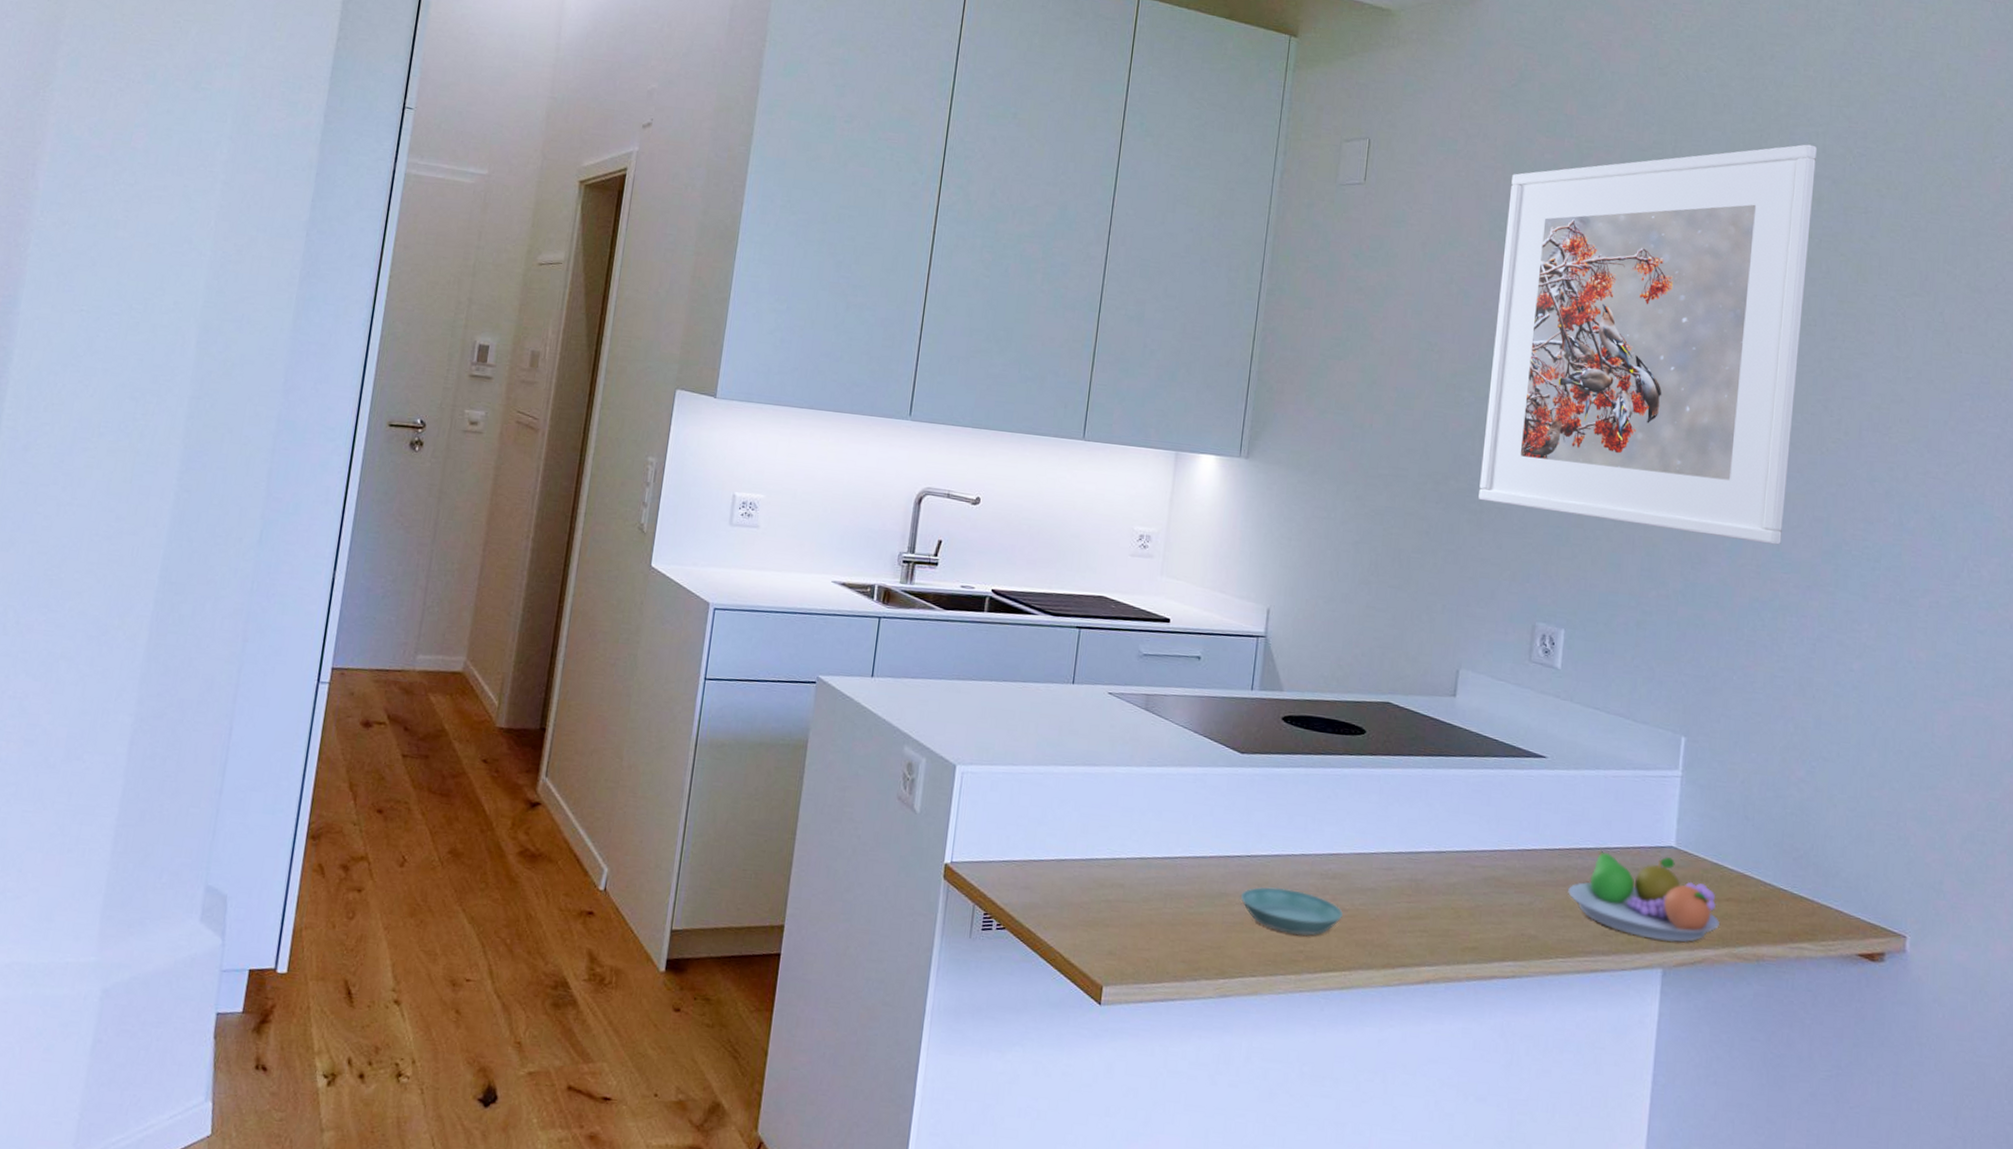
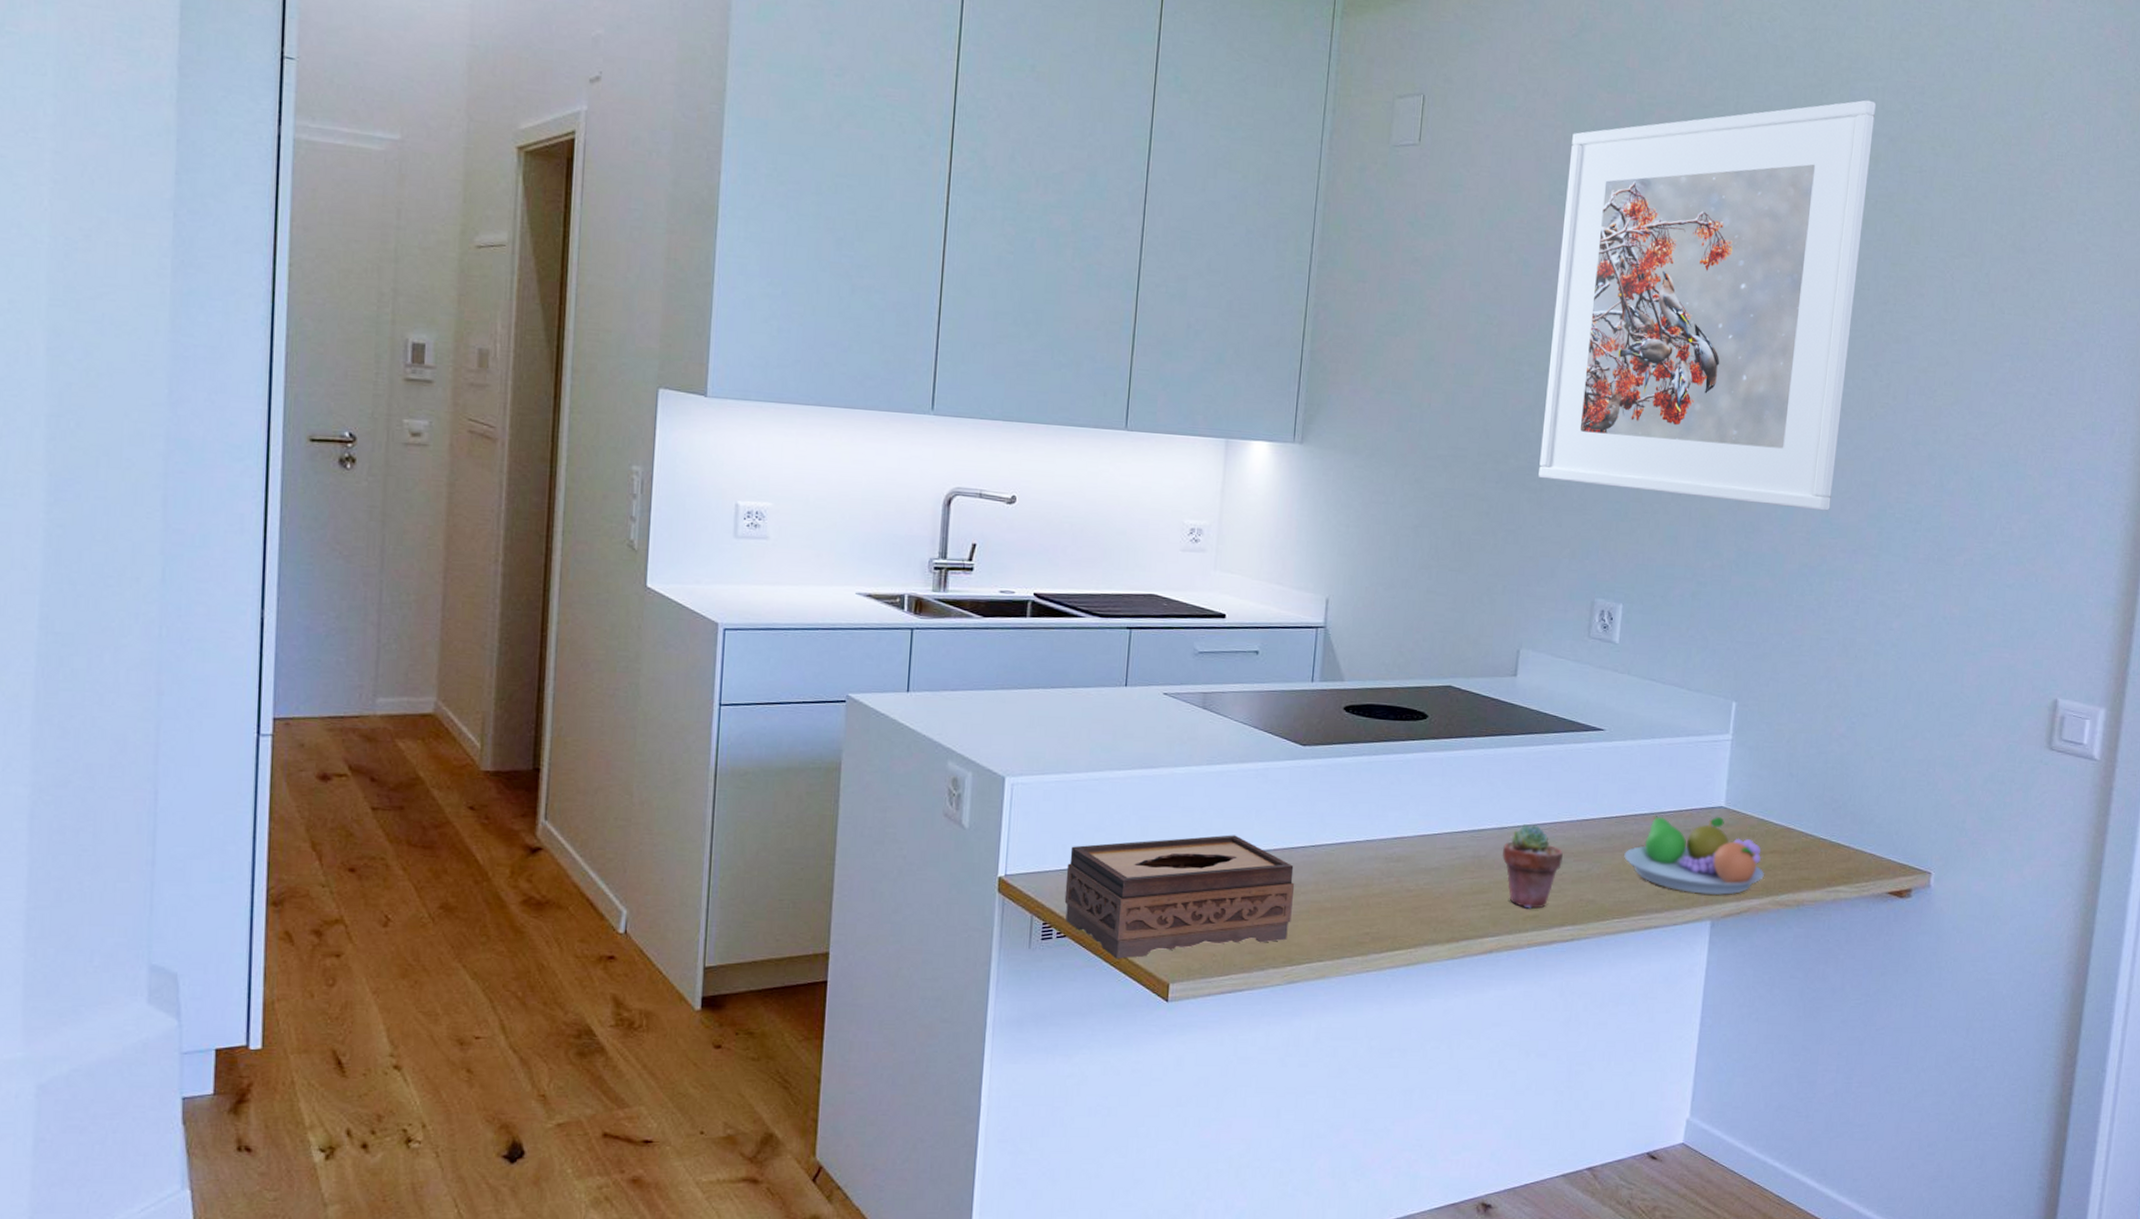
tissue box: none [1005,838,1230,956] -> present [1064,835,1295,959]
saucer: present [1241,886,1343,936] -> none [1306,873,1408,918]
potted succulent: none [1439,850,1504,940] -> present [1501,824,1563,909]

